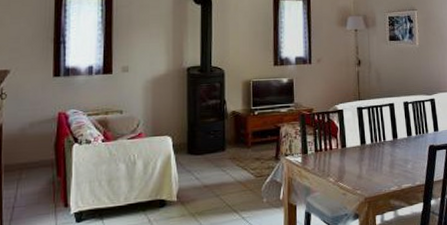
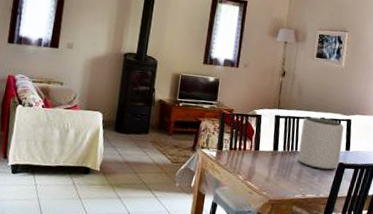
plant pot: none [386,101,430,156] -> present [297,116,344,170]

